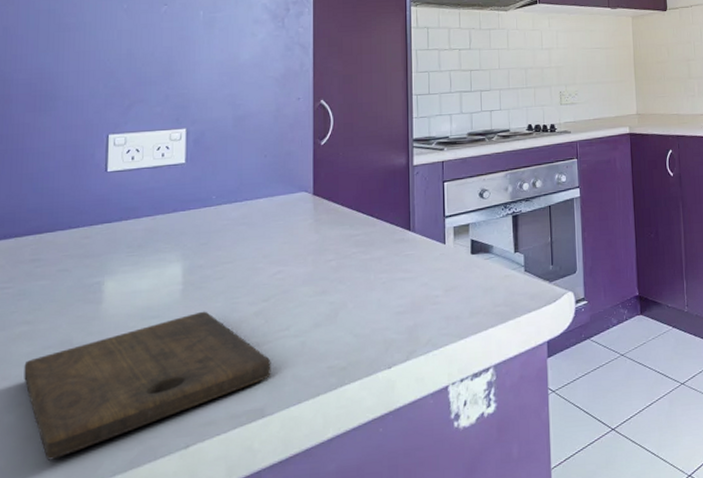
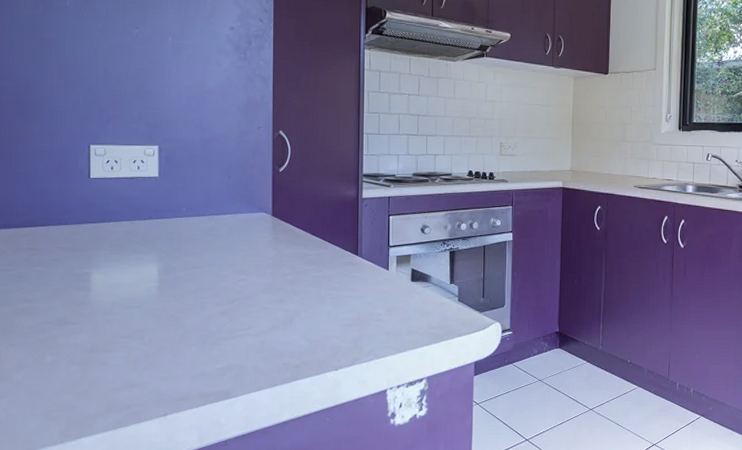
cutting board: present [24,311,271,460] -> none [28,306,235,413]

